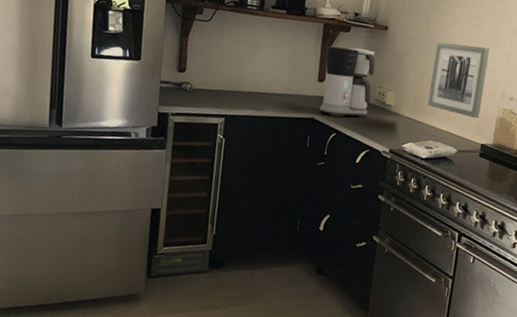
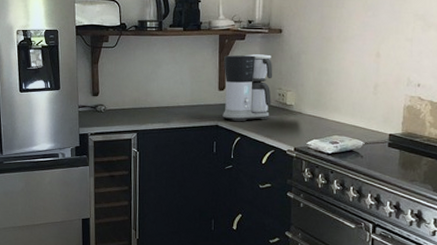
wall art: present [427,42,490,118] -> none [329,36,391,109]

